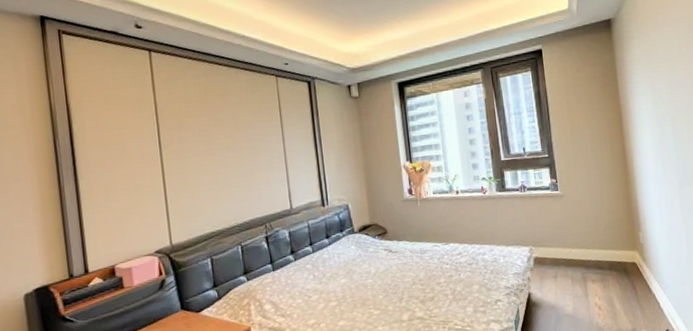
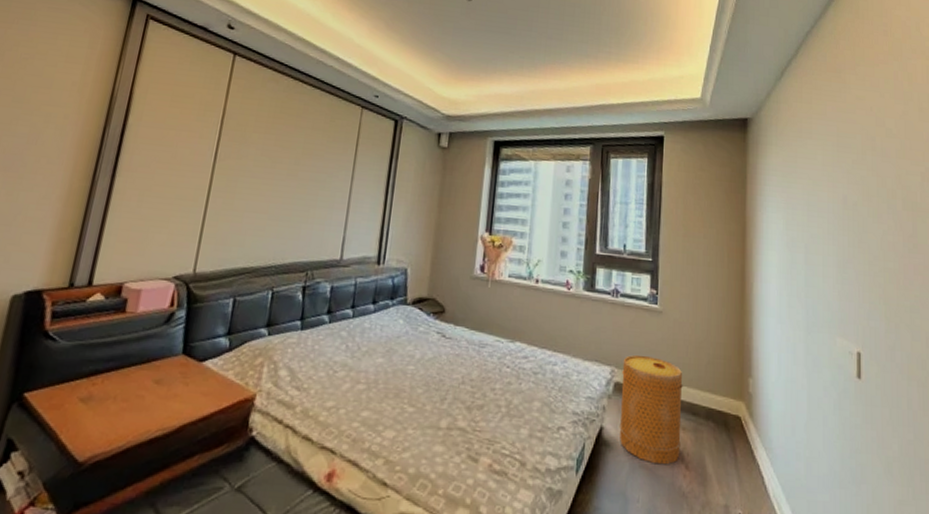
basket: none [538,232,594,312] -> present [619,354,683,465]

